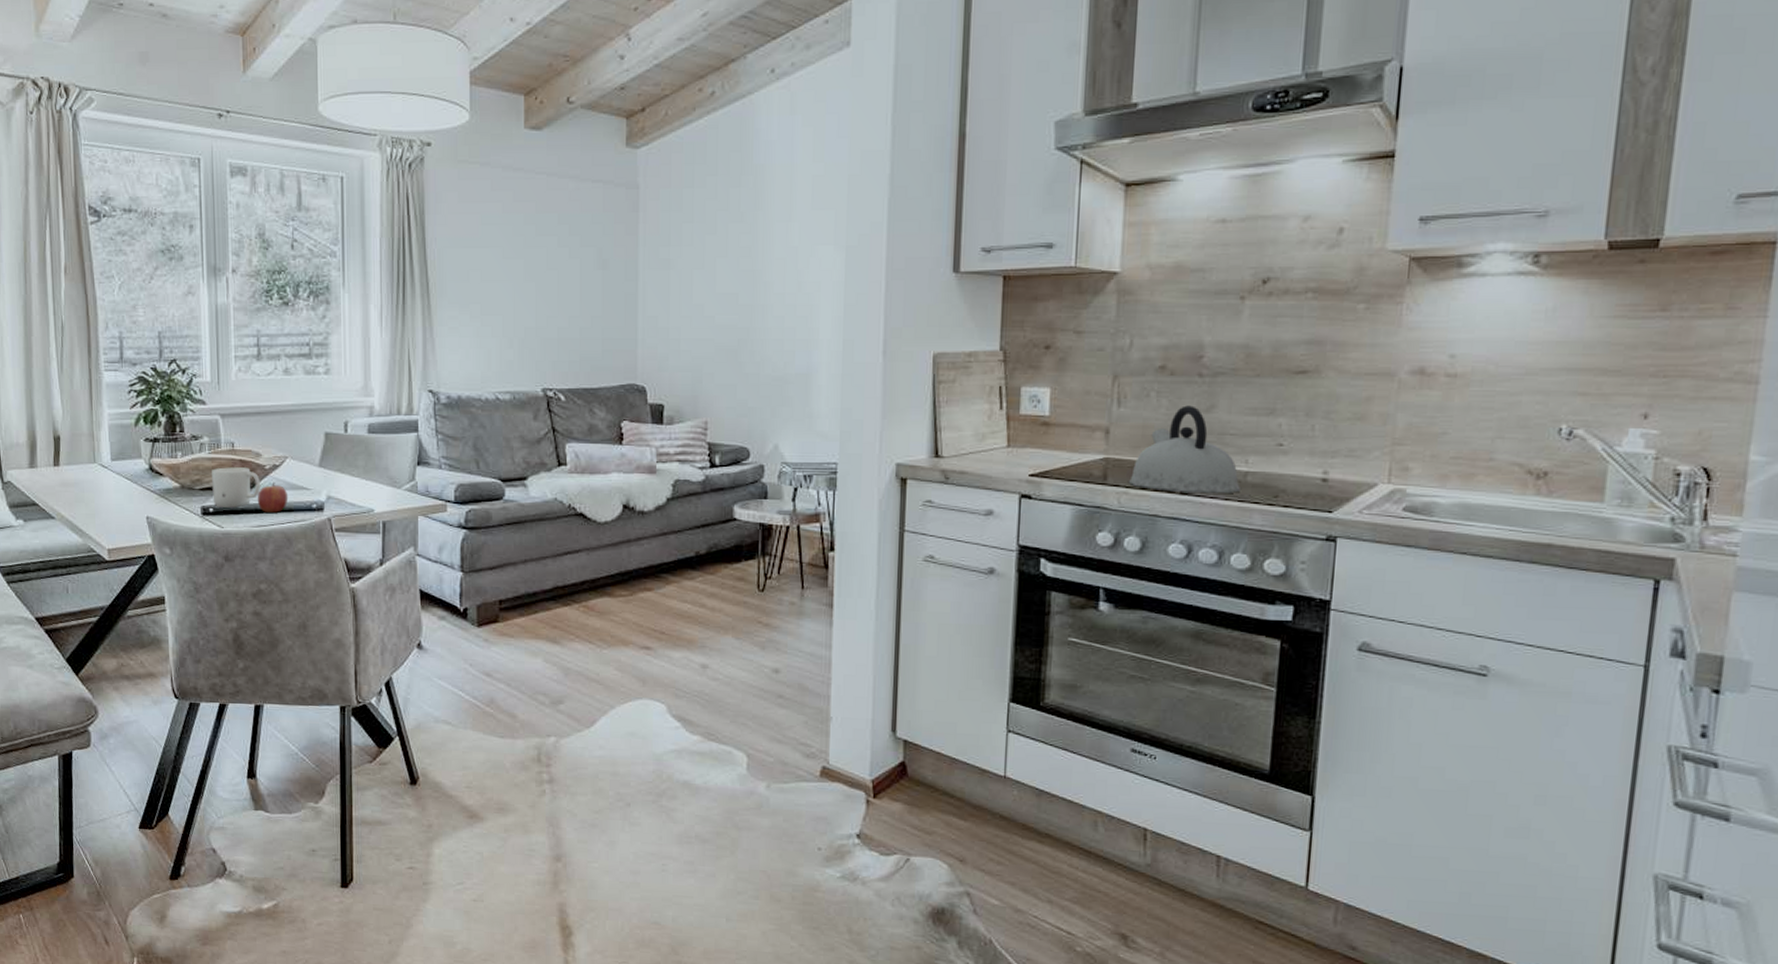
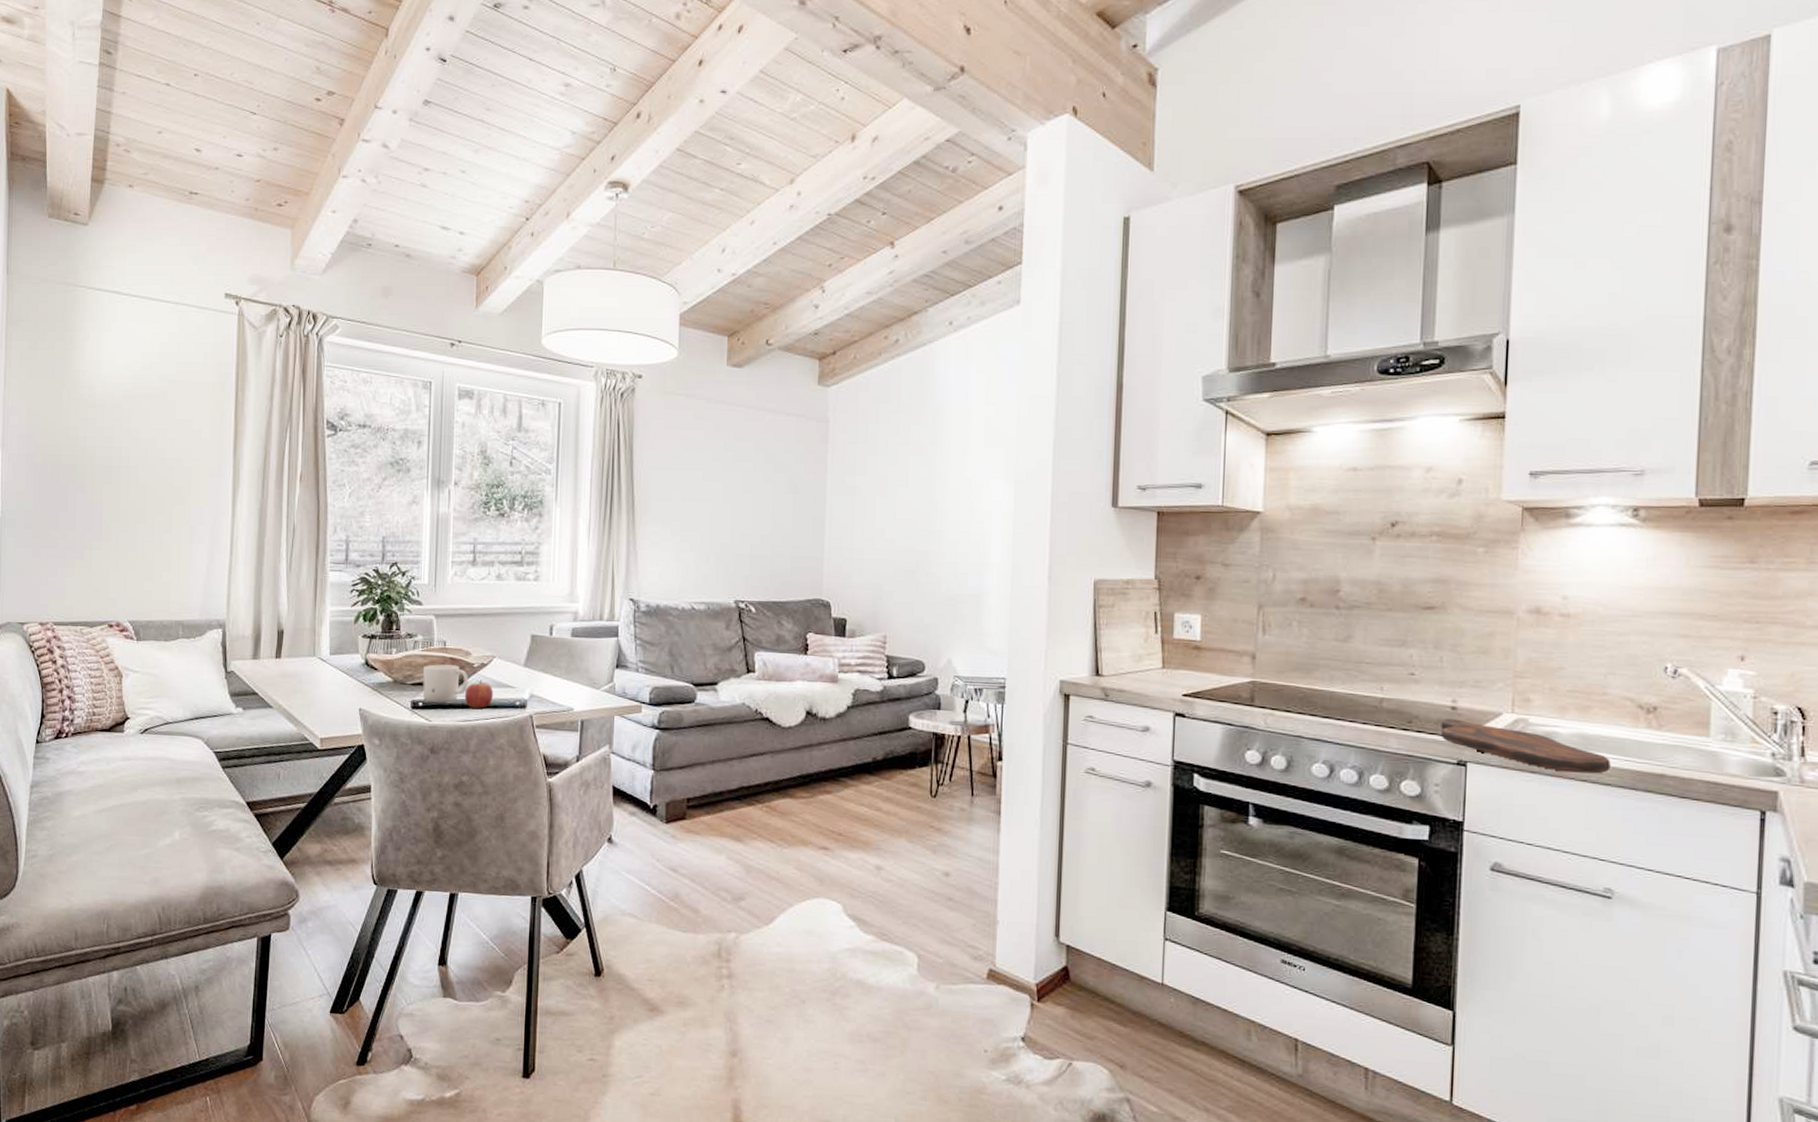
kettle: present [1129,405,1242,494] -> none [1275,635,1378,718]
cutting board: none [1309,492,1494,546] -> present [1440,719,1611,774]

